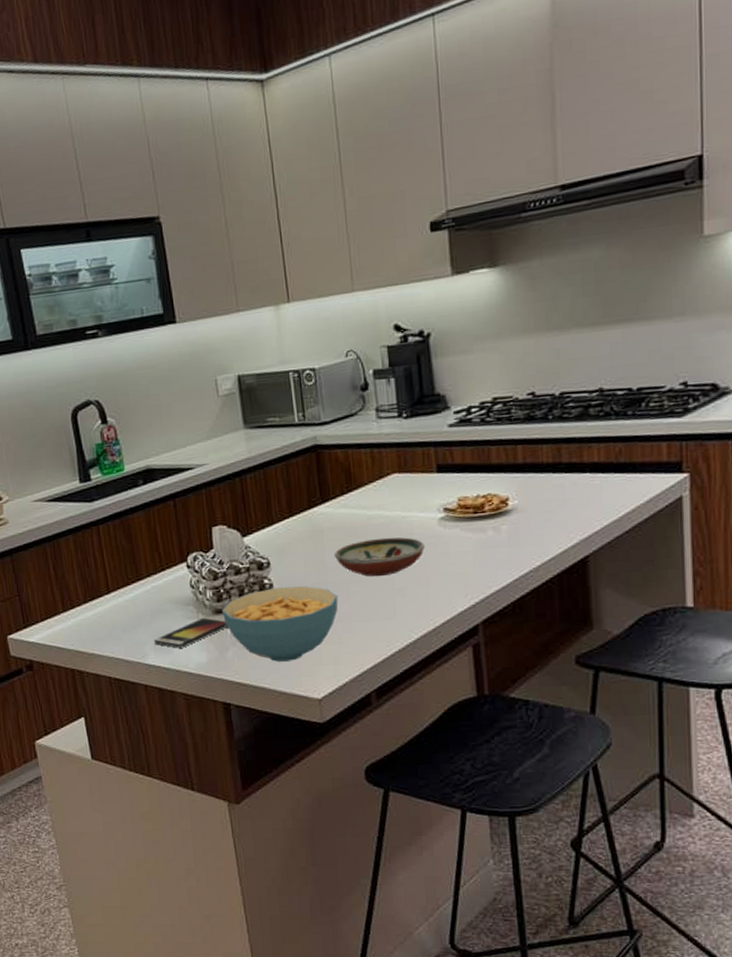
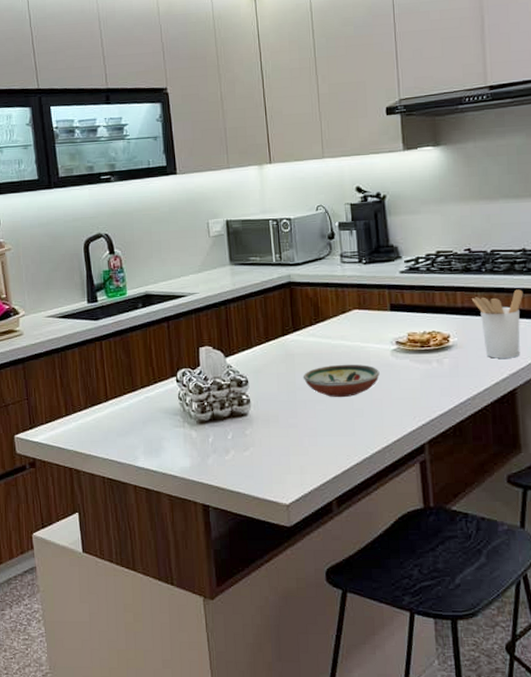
smartphone: present [154,616,228,648] -> none [144,425,209,453]
cereal bowl: present [221,586,339,662] -> none [204,403,306,469]
utensil holder: none [536,438,599,522] -> present [472,289,523,359]

